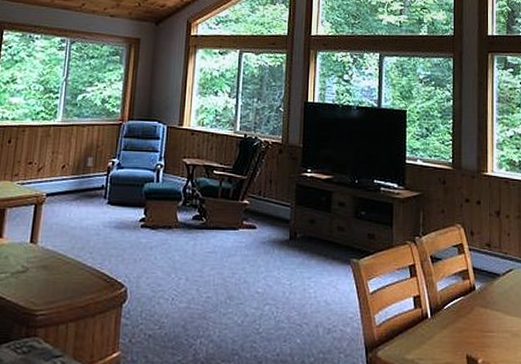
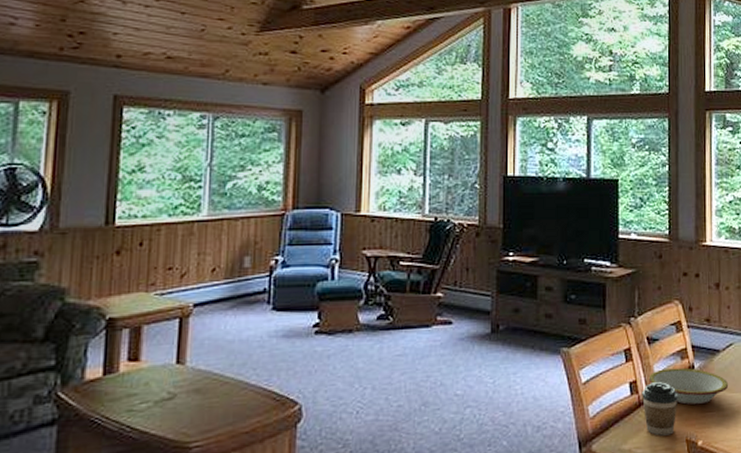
coffee cup: none [425,299,460,350] -> present [642,382,679,436]
bowl: none [431,287,509,325] -> present [648,367,729,405]

